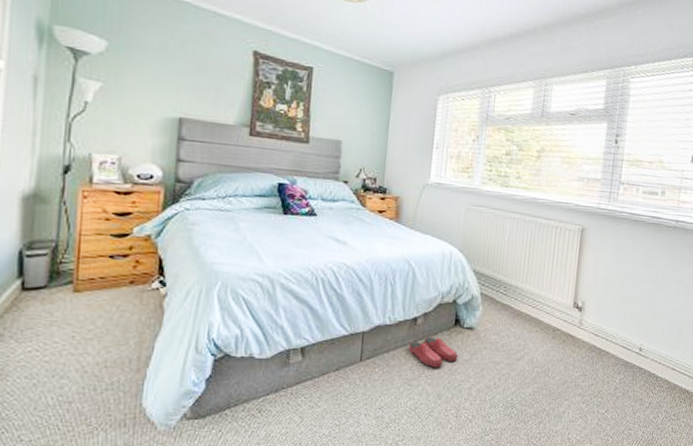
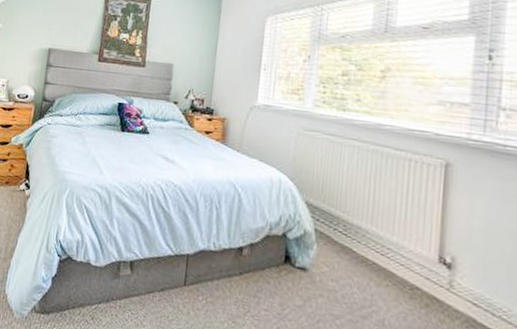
slippers: present [408,336,459,368] -> none [233,270,289,309]

